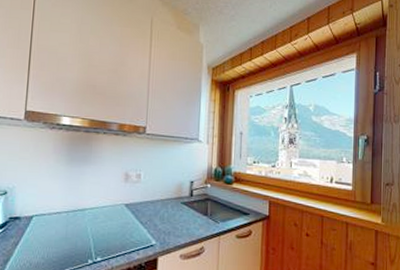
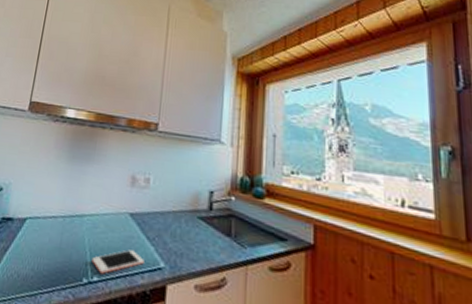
cell phone: none [95,233,139,255] -> present [92,250,144,274]

